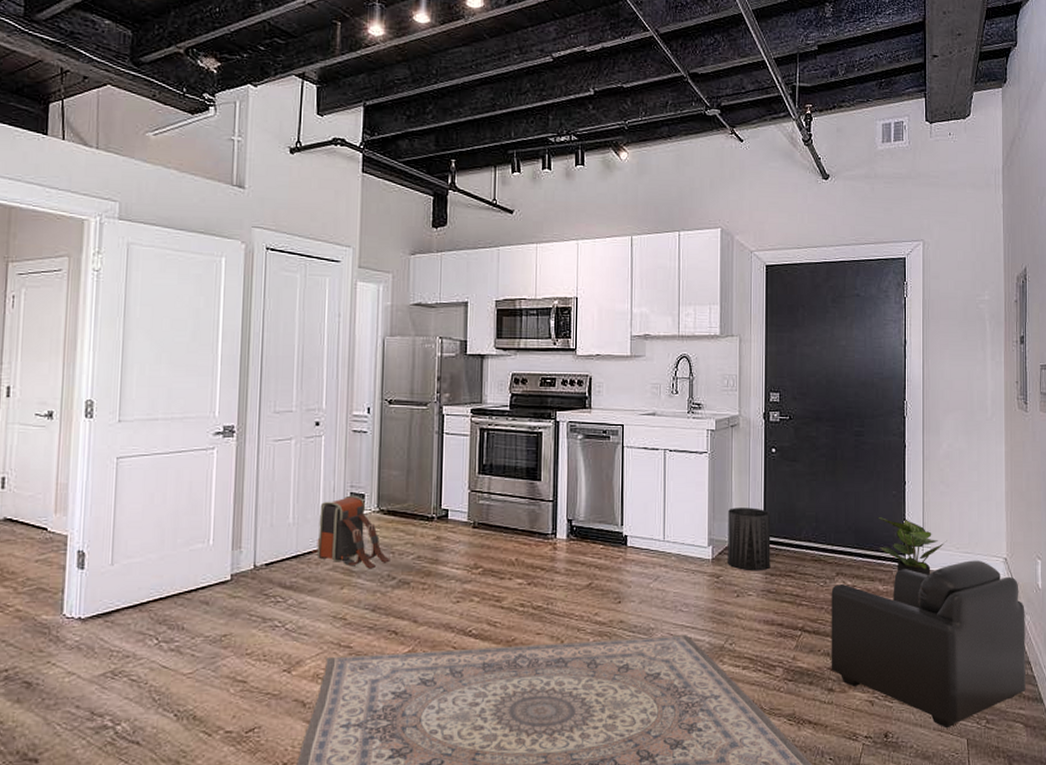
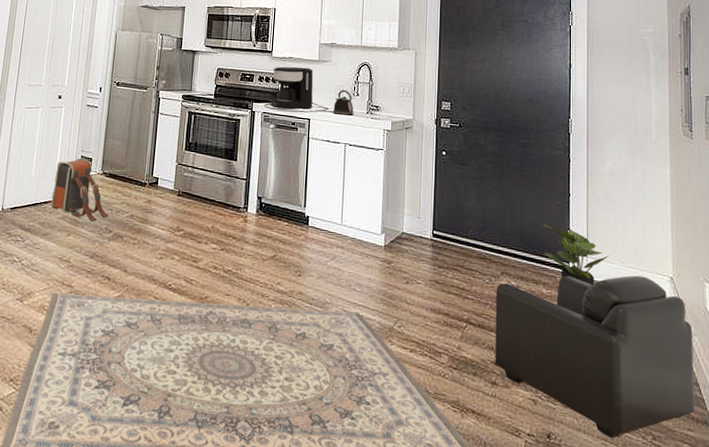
coffee maker: none [570,365,644,419] -> present [264,66,328,113]
kettle: none [650,387,673,418] -> present [333,89,354,116]
trash can: present [728,508,771,571] -> none [399,201,440,262]

